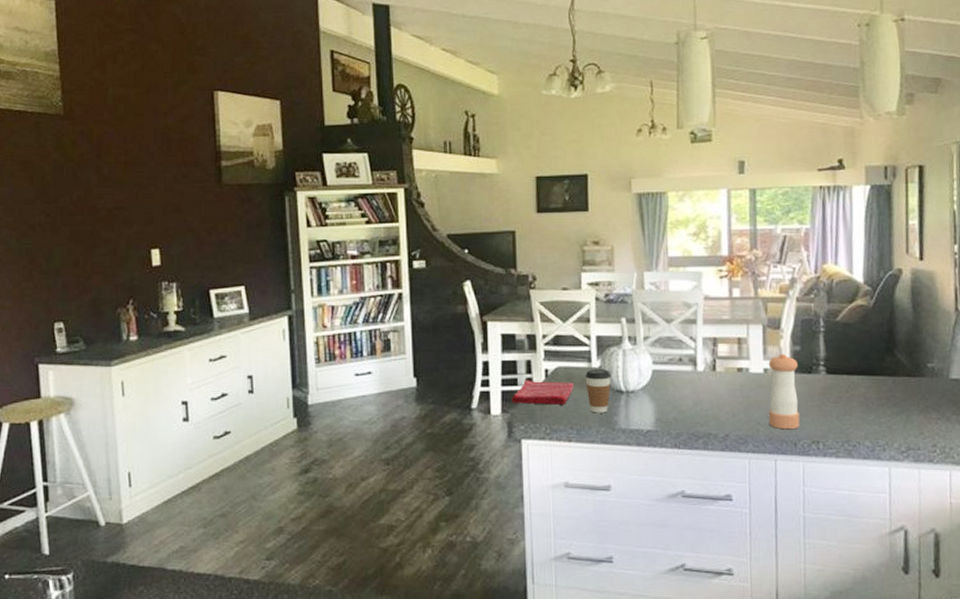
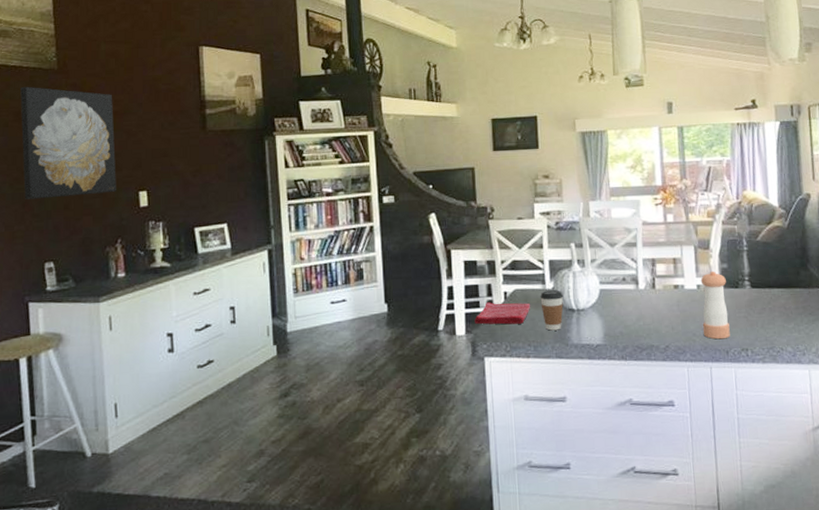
wall art: none [25,133,127,255] -> present [20,86,116,199]

